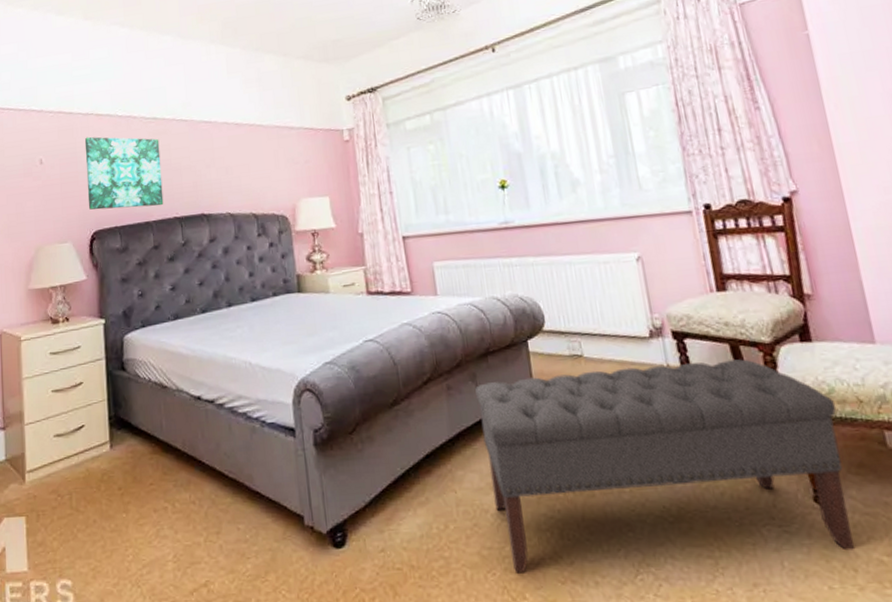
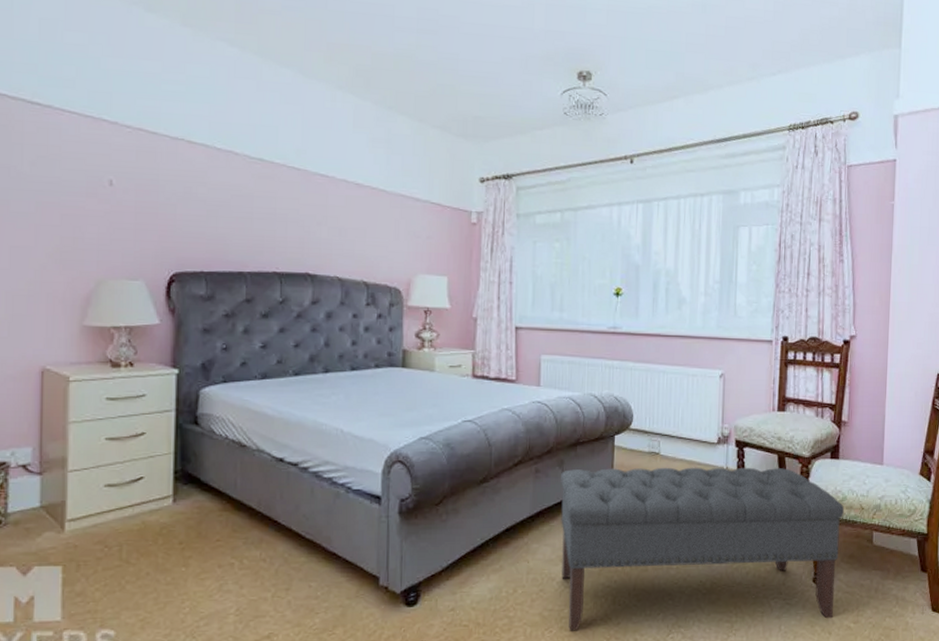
wall art: present [84,136,164,210] -> none [168,165,264,257]

